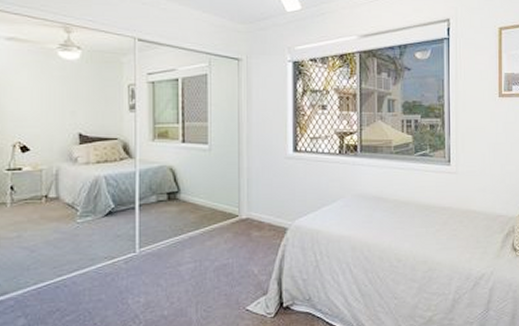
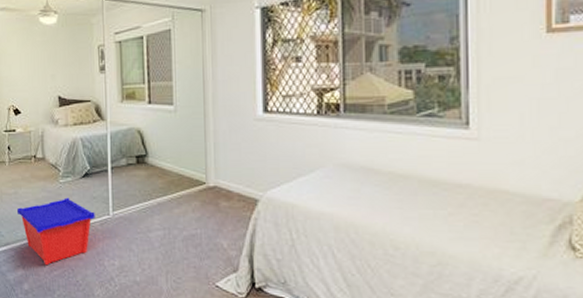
storage bin: none [20,237,119,312] -> present [17,197,95,266]

